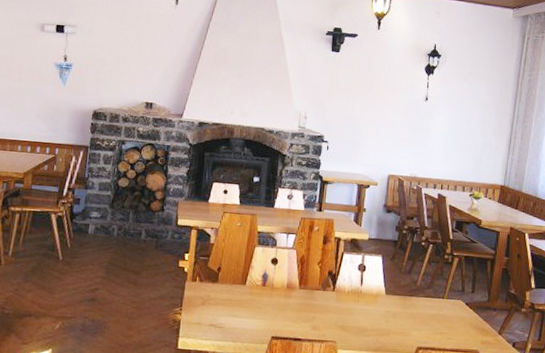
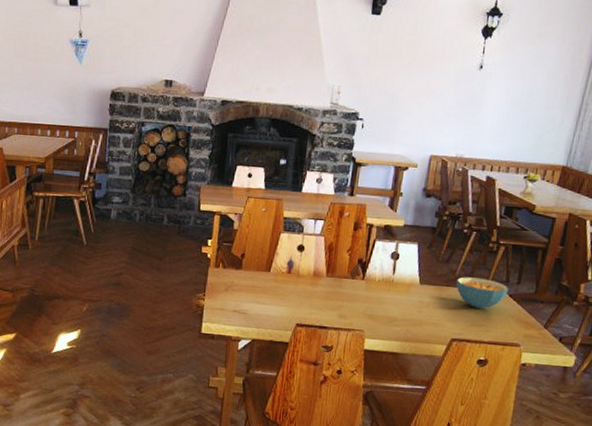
cereal bowl: none [418,287,464,317] -> present [456,277,508,309]

